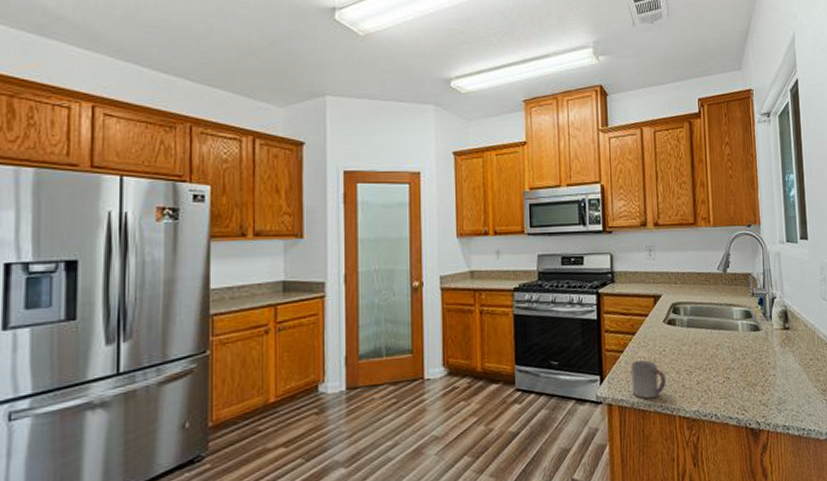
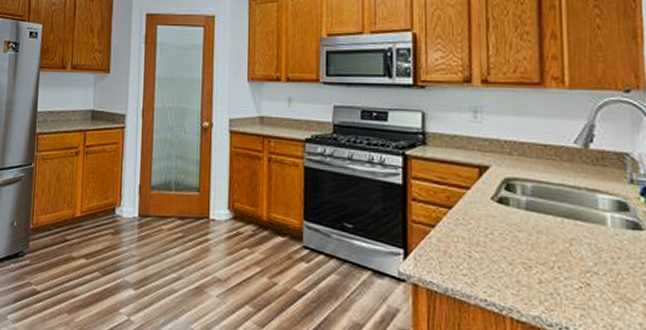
cup: present [631,360,667,399] -> none [444,240,494,289]

